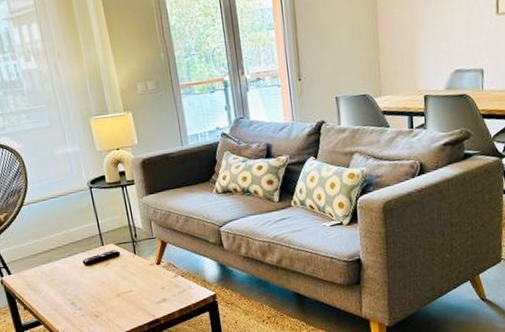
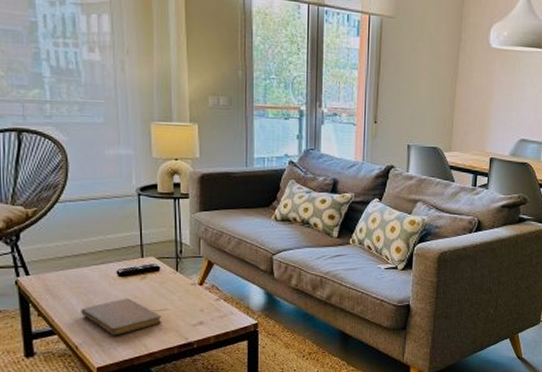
notebook: none [58,284,129,321] -> present [81,298,161,336]

